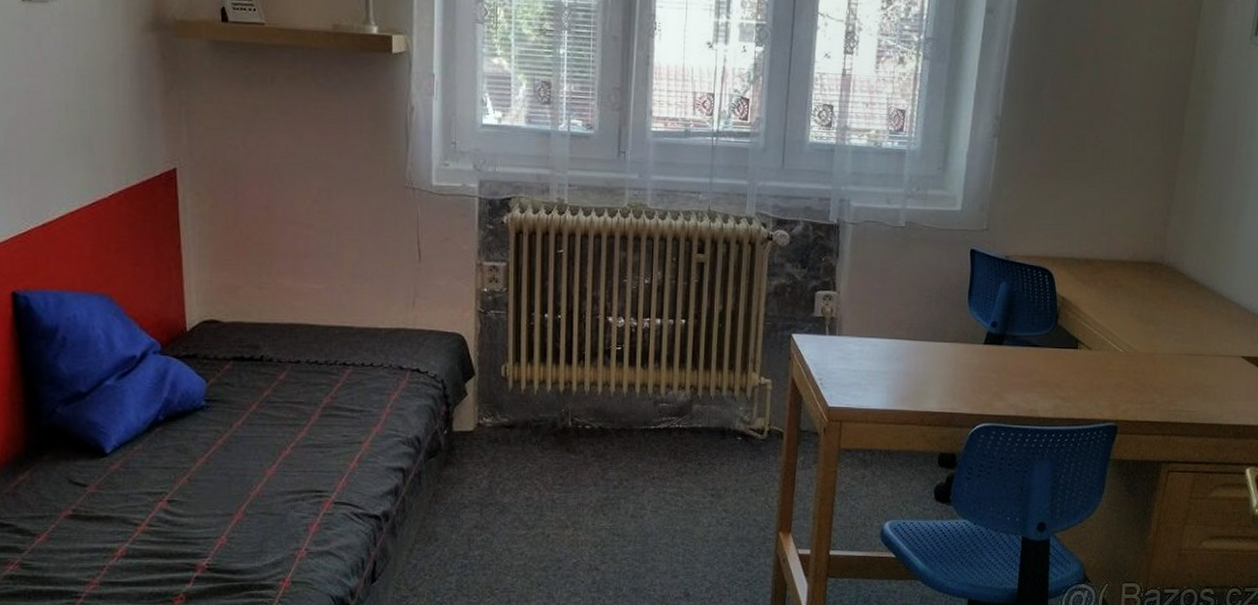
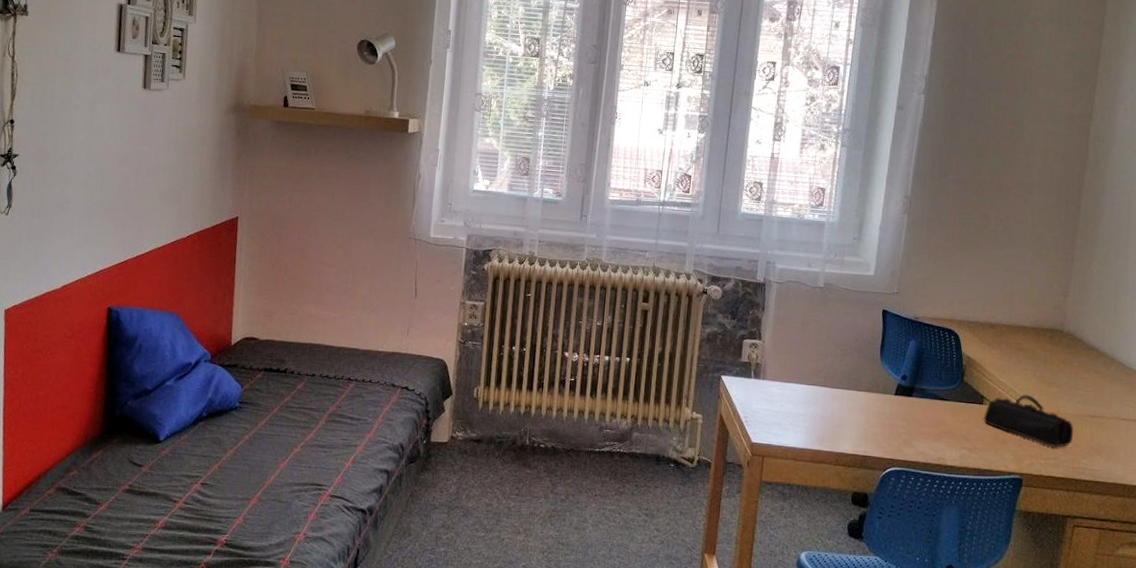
pencil case: none [1078,335,1171,391] -> present [983,394,1074,448]

